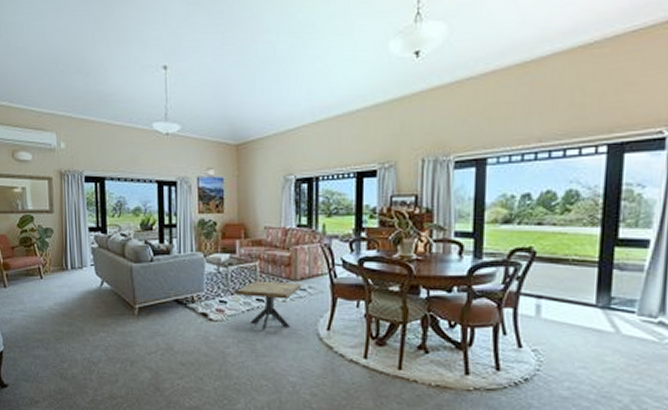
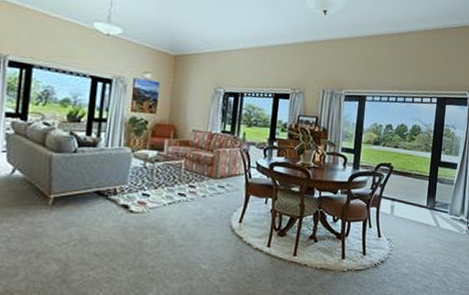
side table: present [234,280,302,331] -> none [158,177,221,223]

